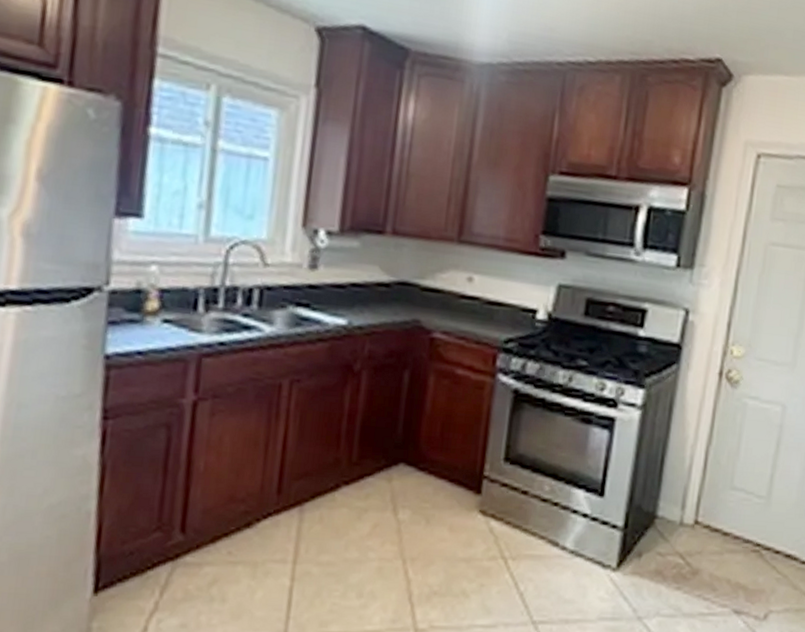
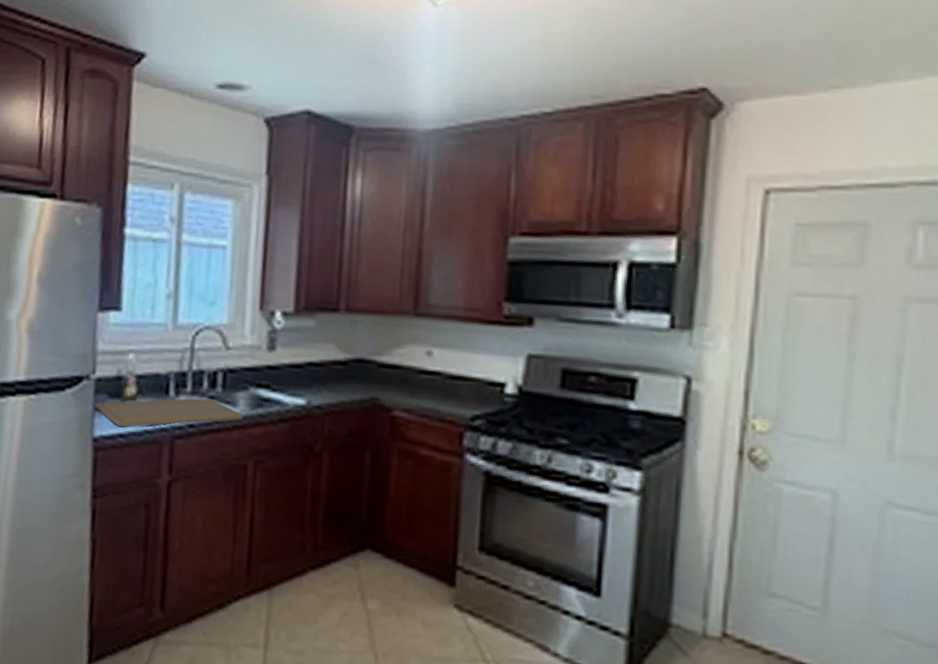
chopping board: none [108,315,281,345] -> present [95,397,244,428]

